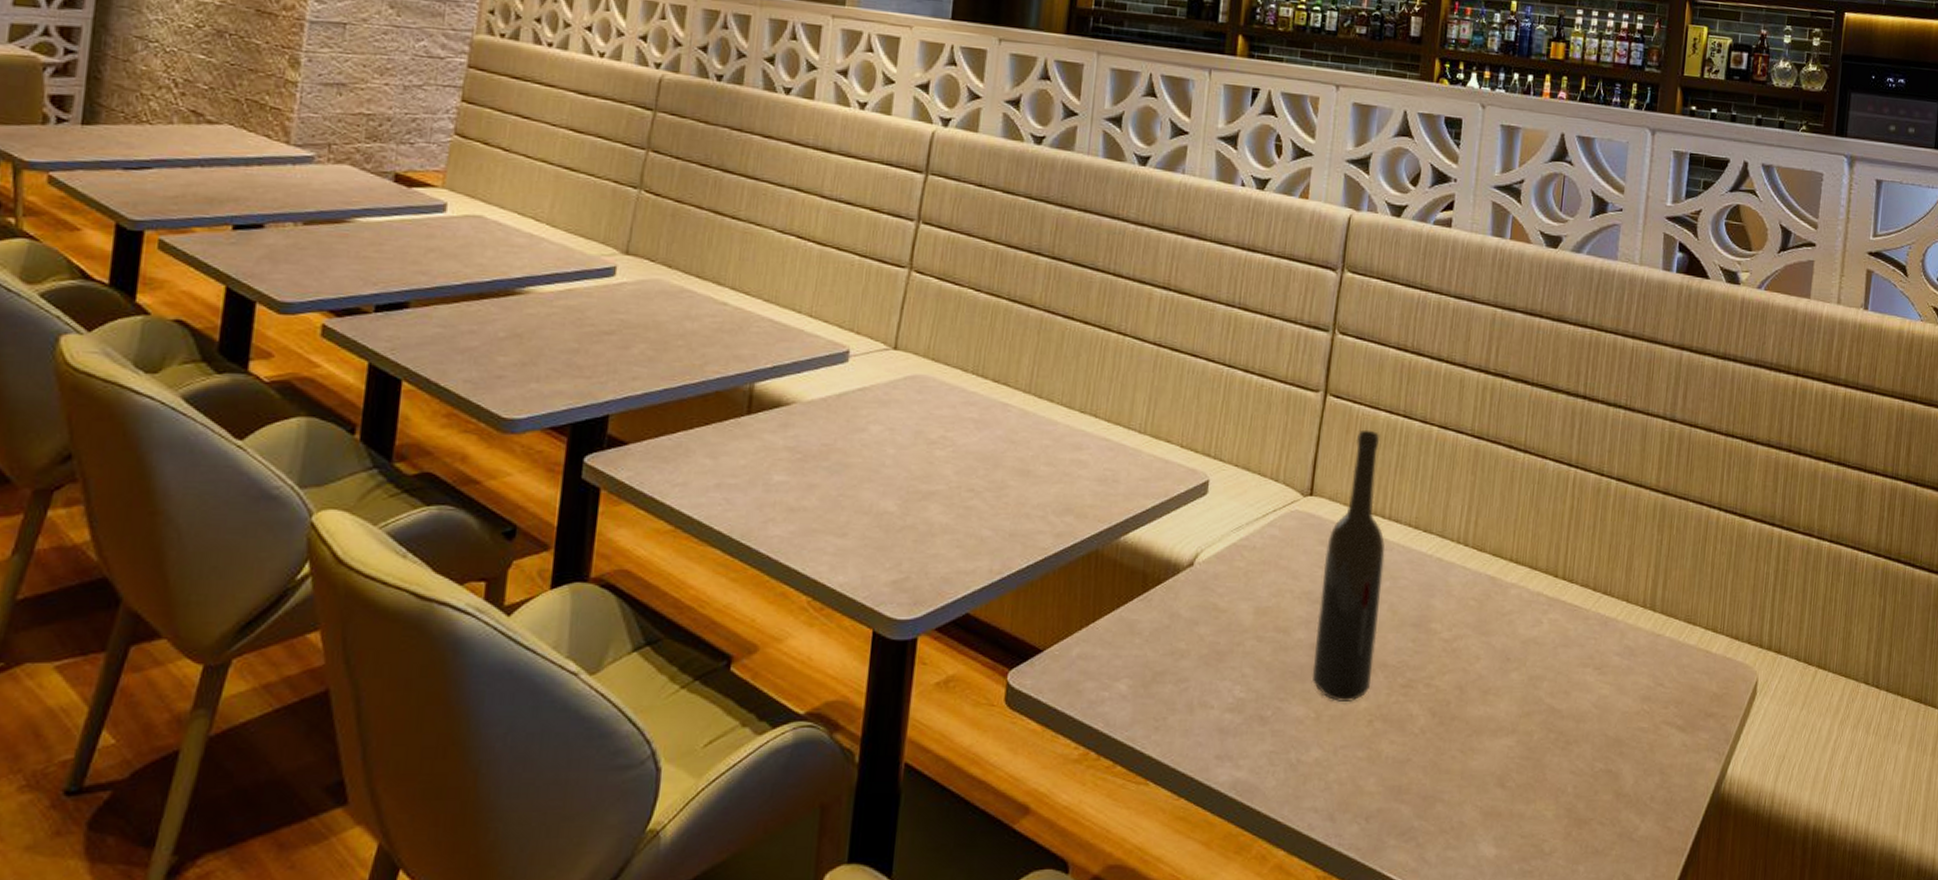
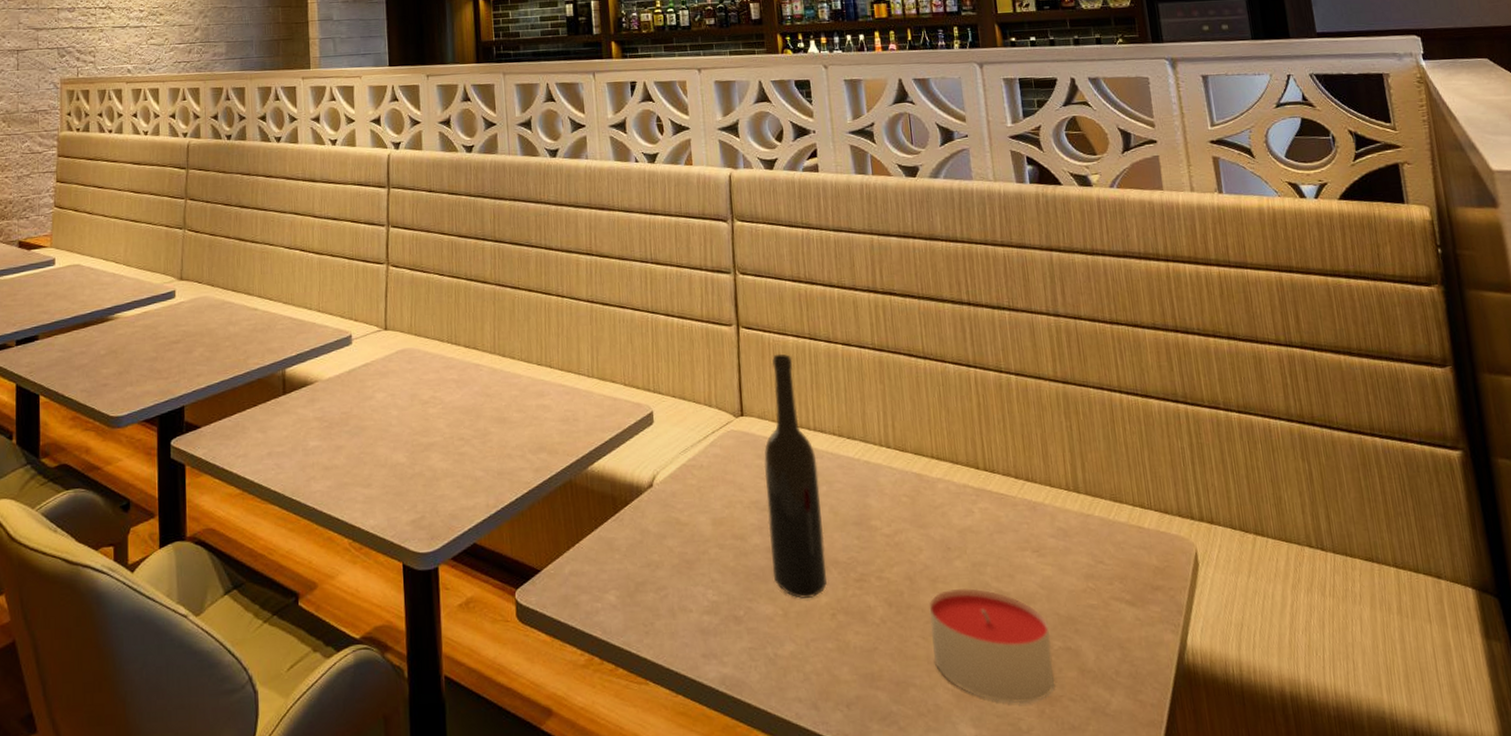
candle: none [1469,701,1595,825] -> present [929,588,1056,703]

